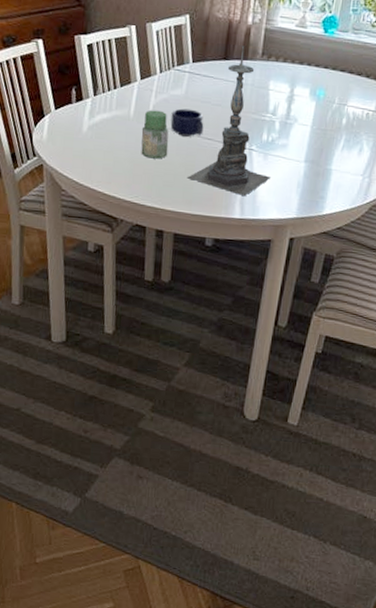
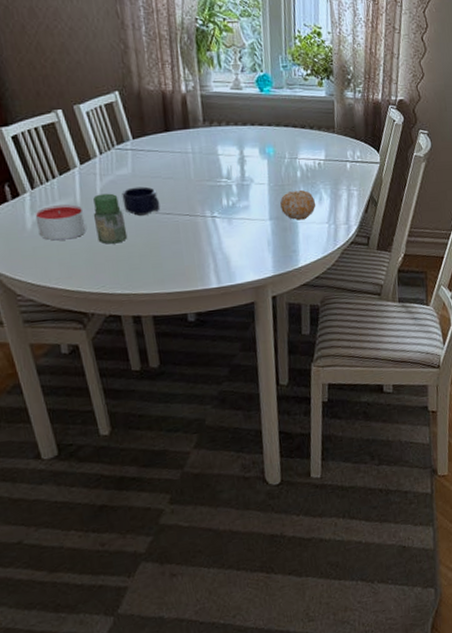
candle: none [91,113,134,148] -> present [35,204,86,241]
candle holder: present [188,45,271,196] -> none [154,115,240,264]
fruit: none [318,137,355,169] -> present [280,189,316,221]

